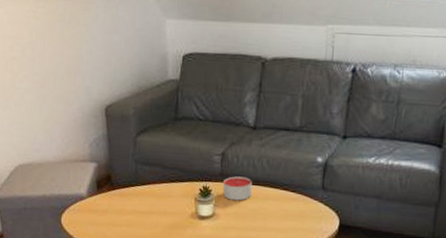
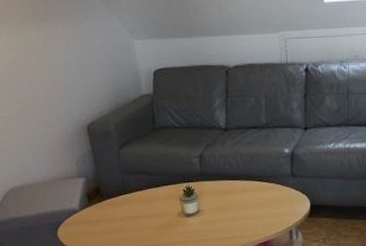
candle: present [223,176,252,201] -> none [204,174,231,196]

